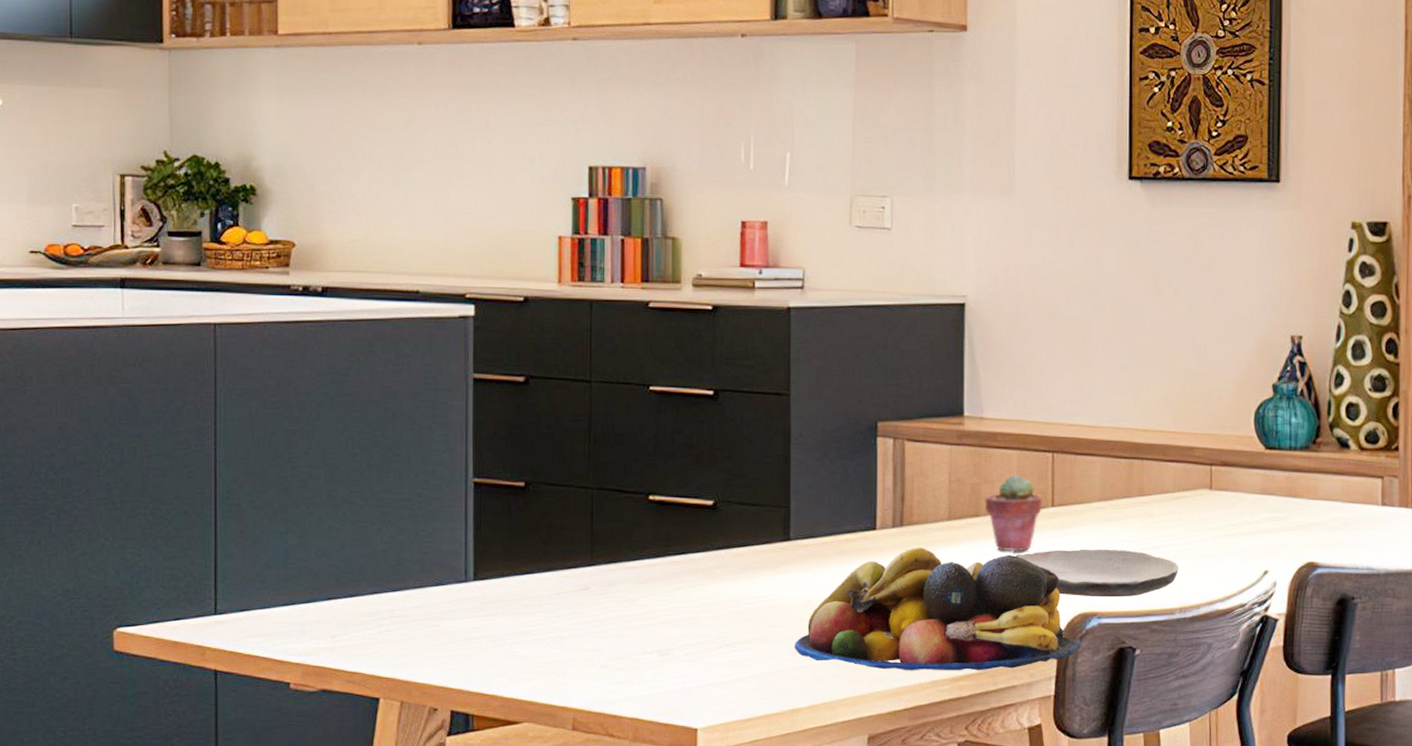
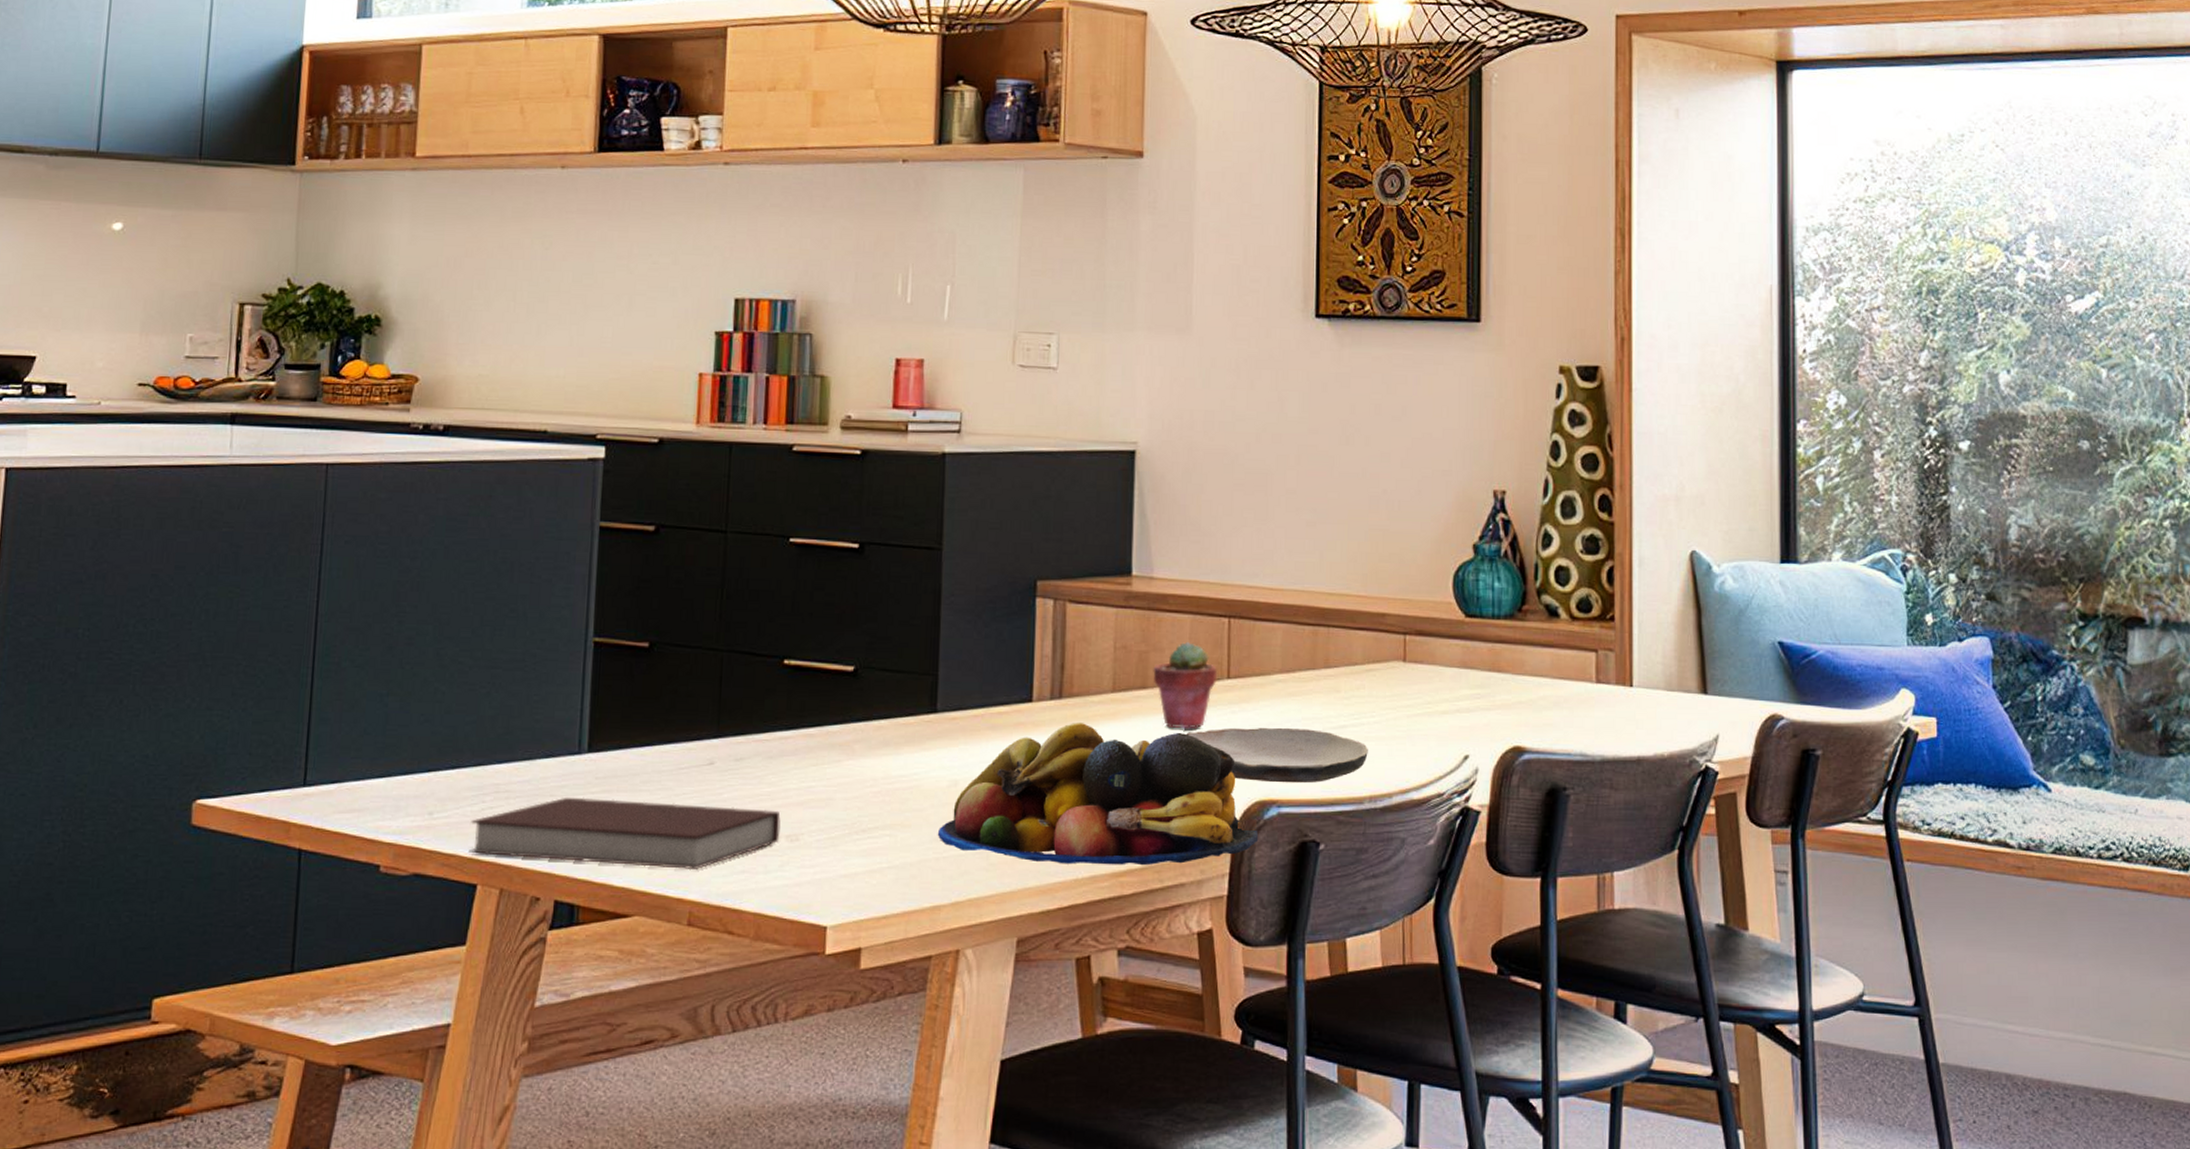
notebook: none [370,620,652,682] -> present [469,797,781,870]

